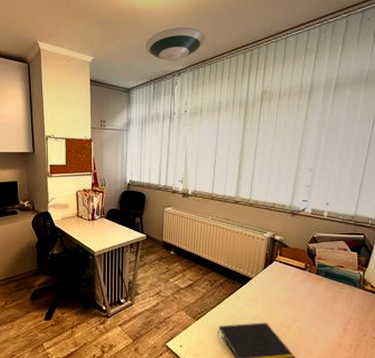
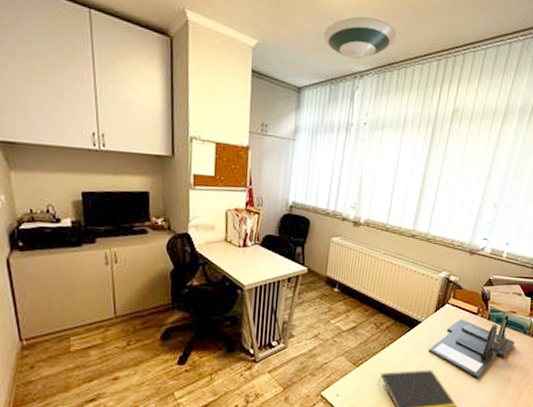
desk organizer: none [262,269,346,331] -> present [429,315,515,380]

